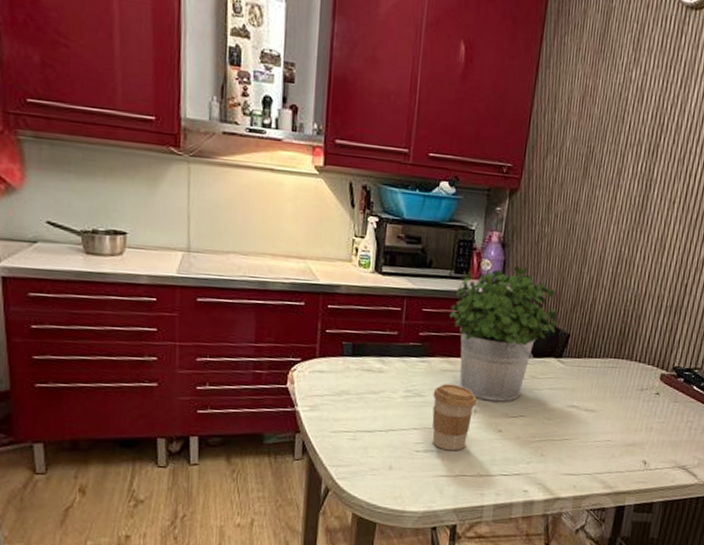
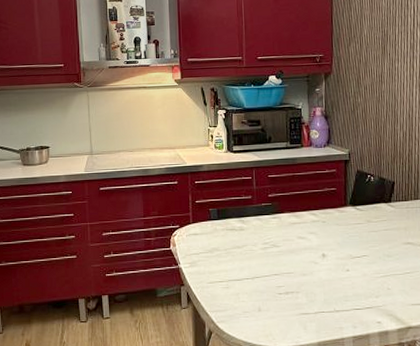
coffee cup: present [432,384,476,451] -> none [286,234,323,291]
potted plant: present [450,266,558,402] -> none [291,132,382,245]

